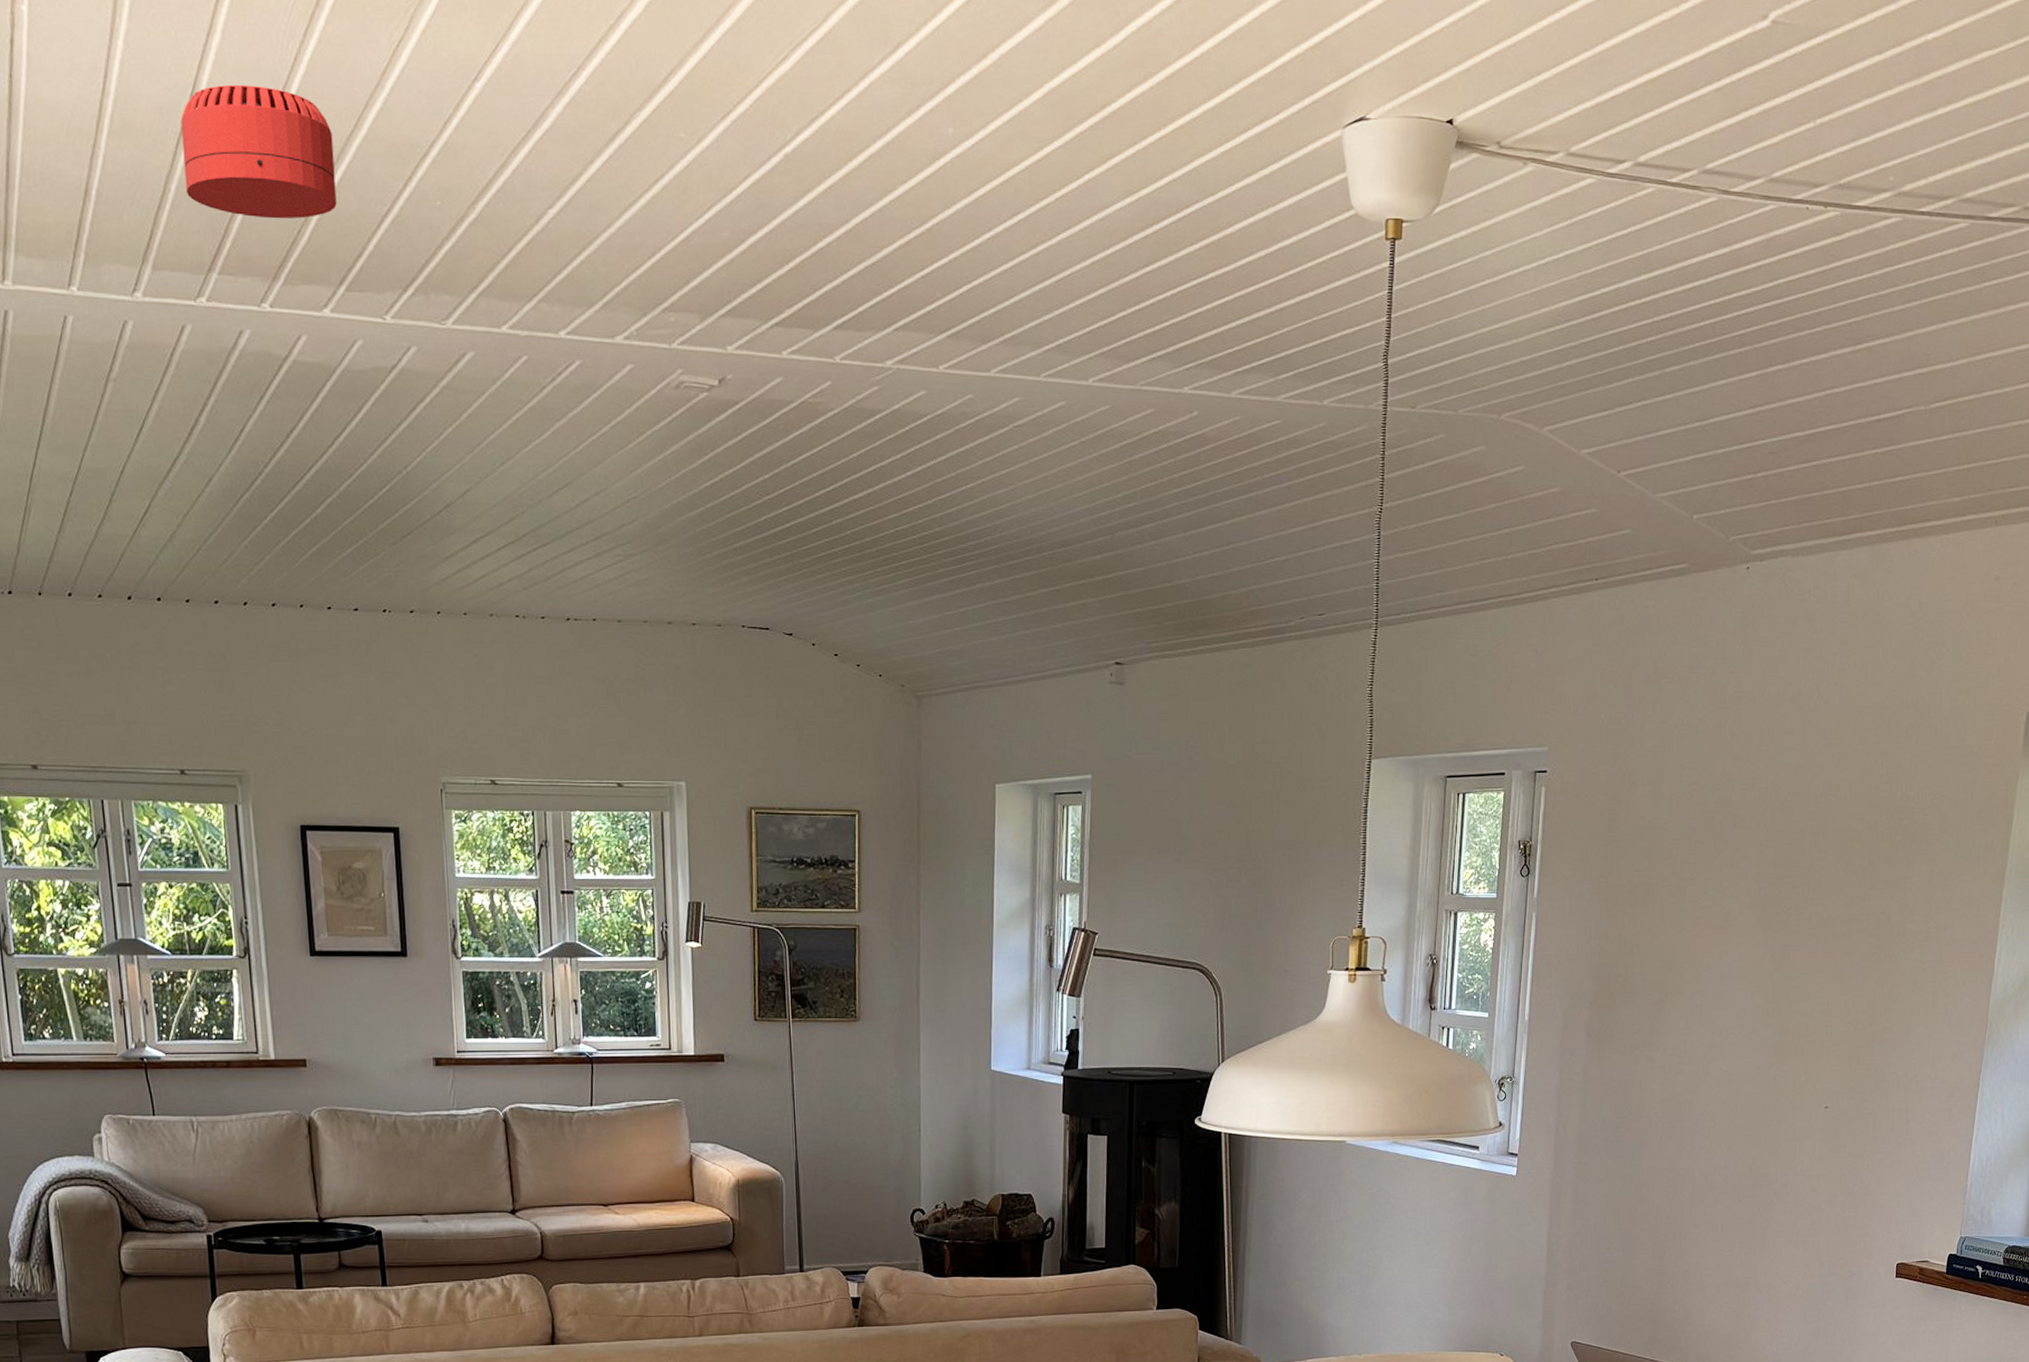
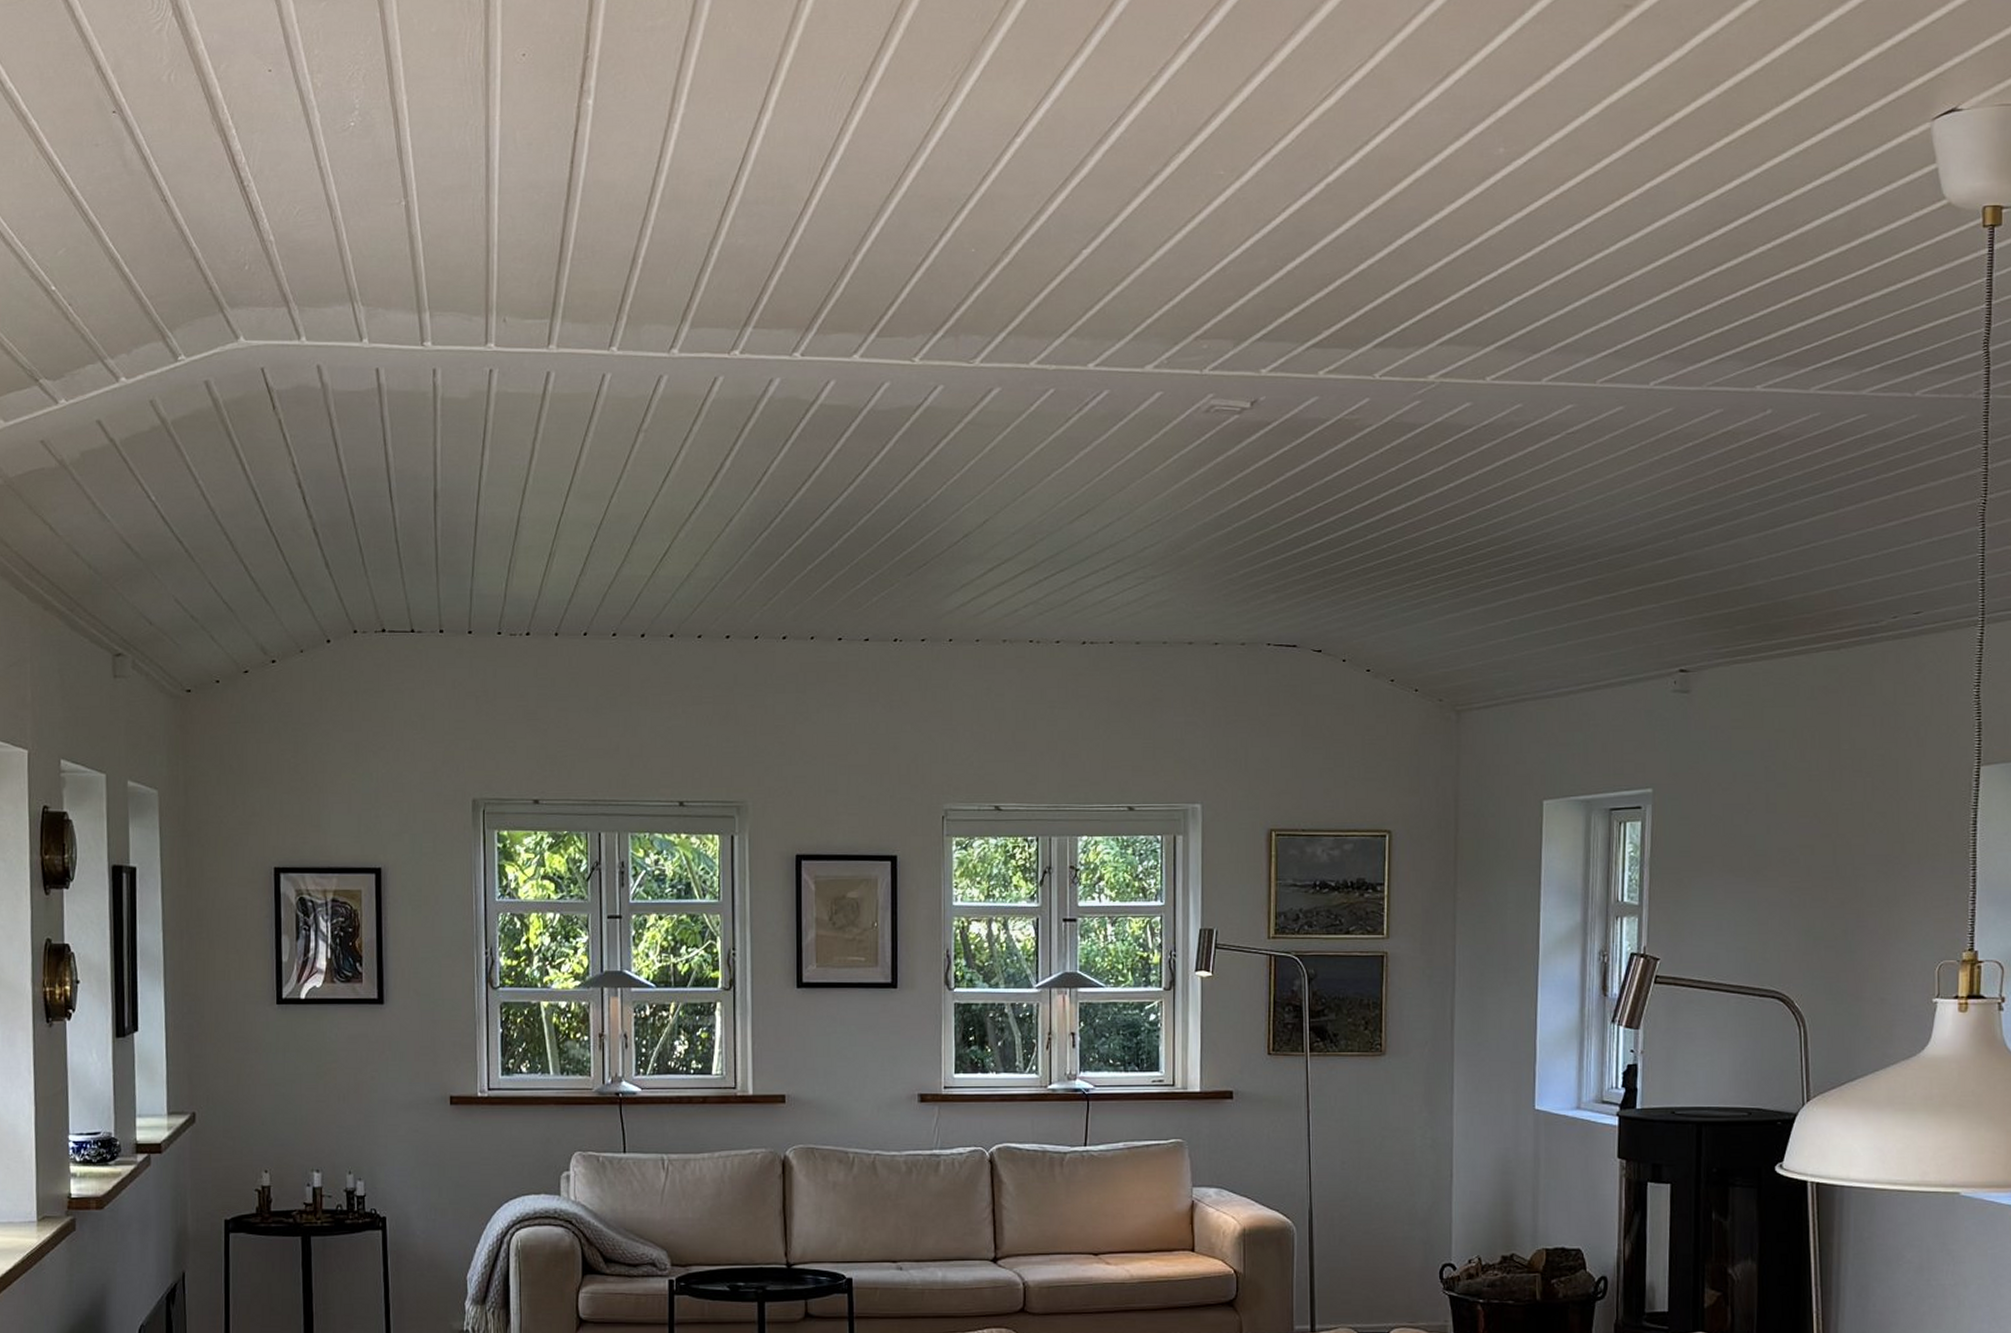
smoke detector: present [181,84,337,219] -> none [728,155,873,275]

